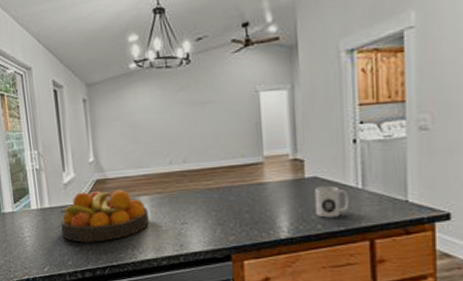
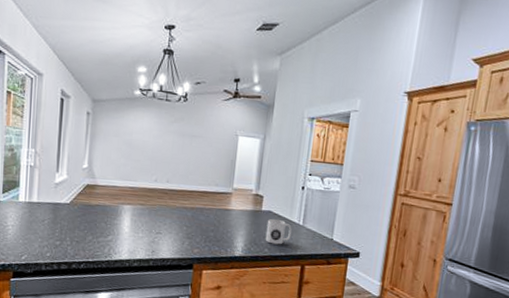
fruit bowl: present [59,190,150,243] -> none [45,193,130,239]

